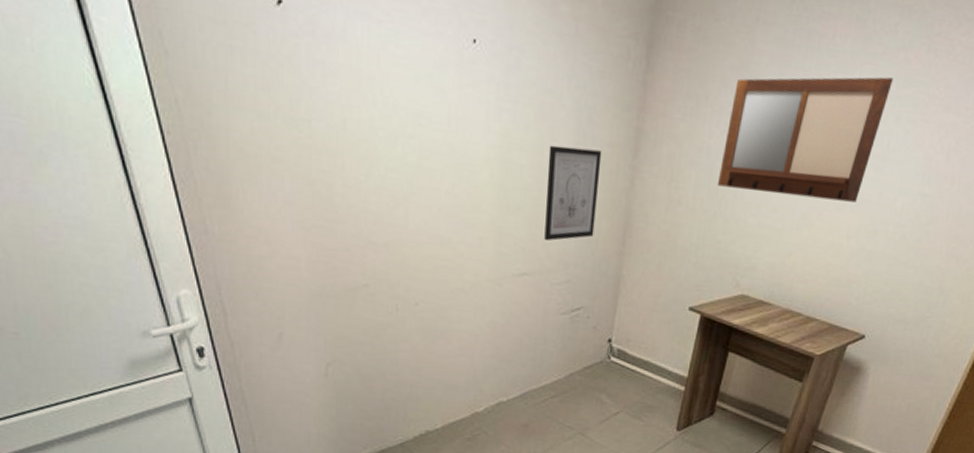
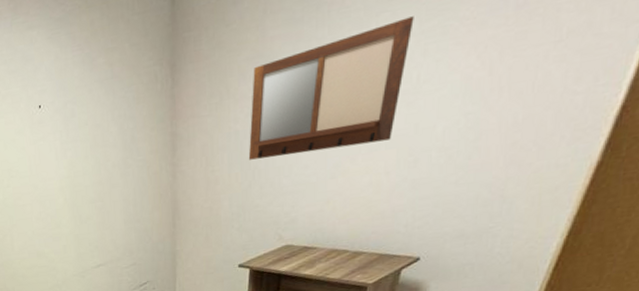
wall art: present [544,145,602,242] -> none [104,158,149,238]

